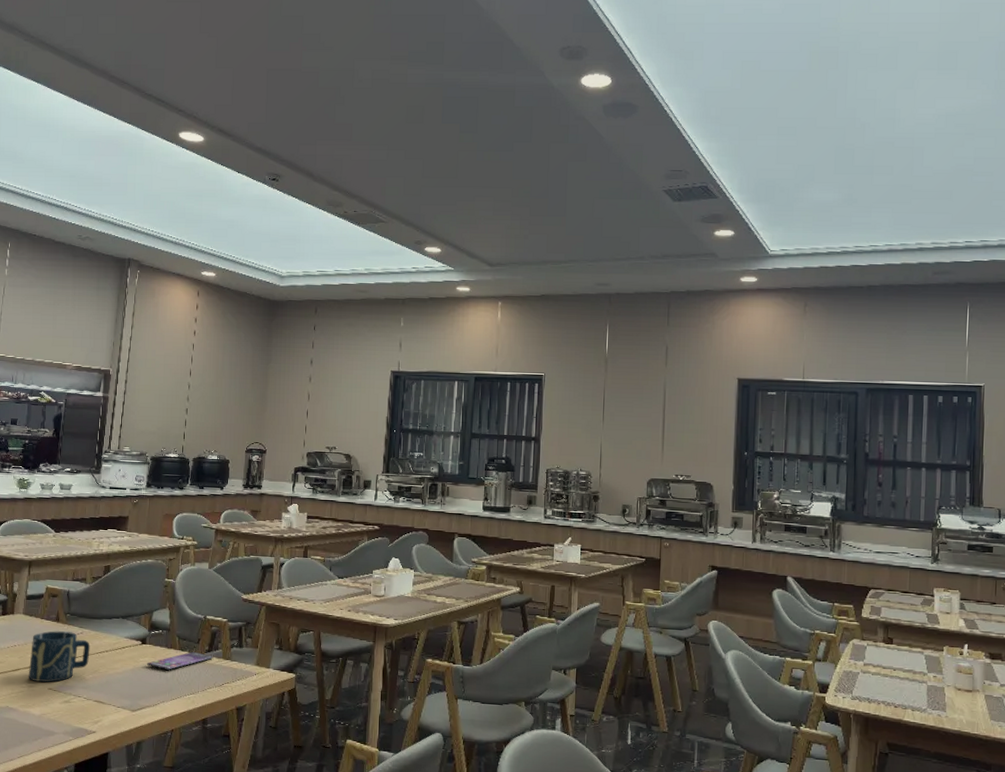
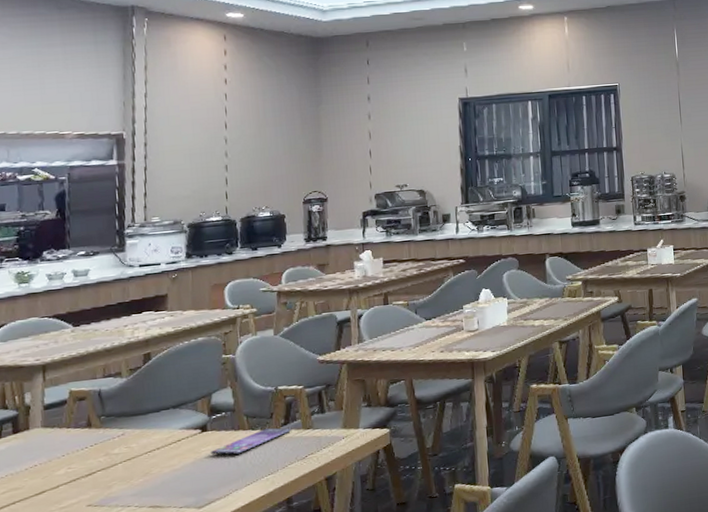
cup: present [28,631,90,682] -> none [57,435,137,501]

